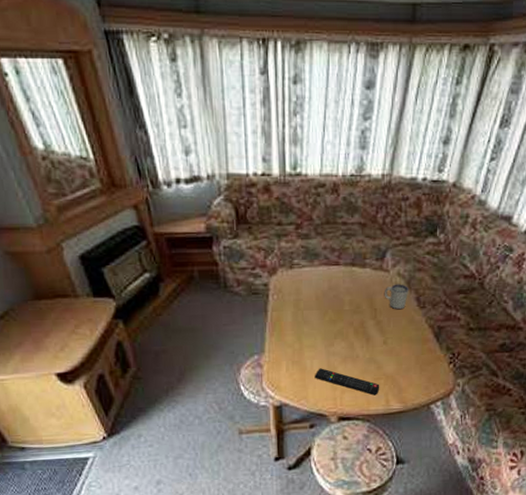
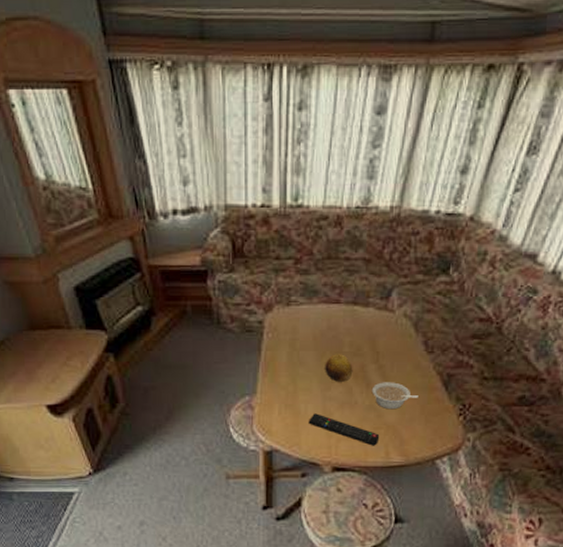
fruit: none [327,312,354,338] -> present [325,354,353,382]
legume: none [371,336,413,361] -> present [371,382,418,410]
mug: present [384,284,409,310] -> none [387,326,416,354]

